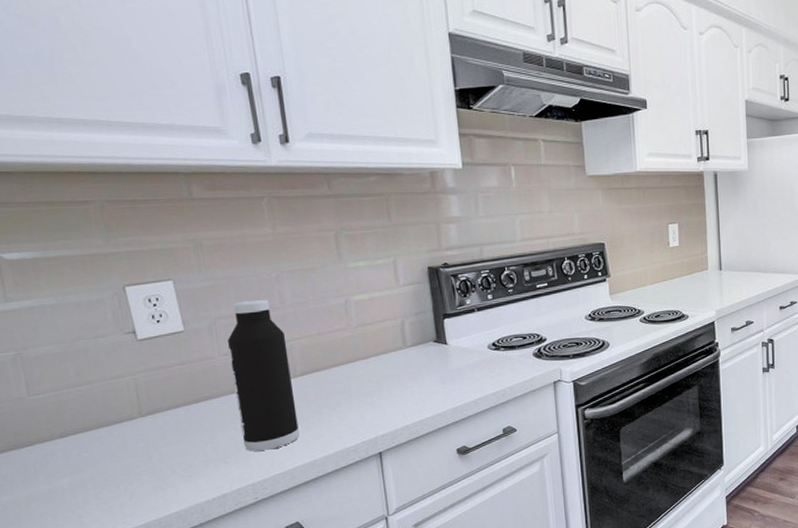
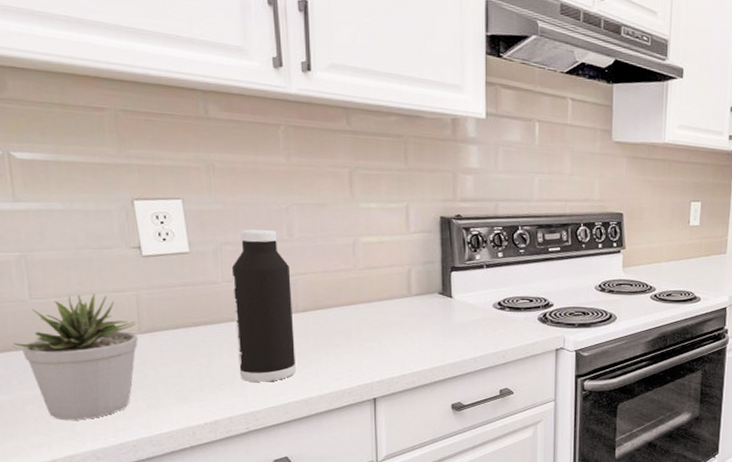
potted plant: none [14,383,140,513] -> present [13,294,138,420]

